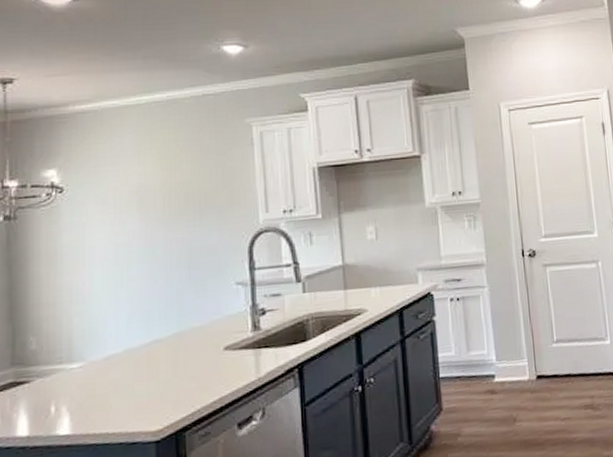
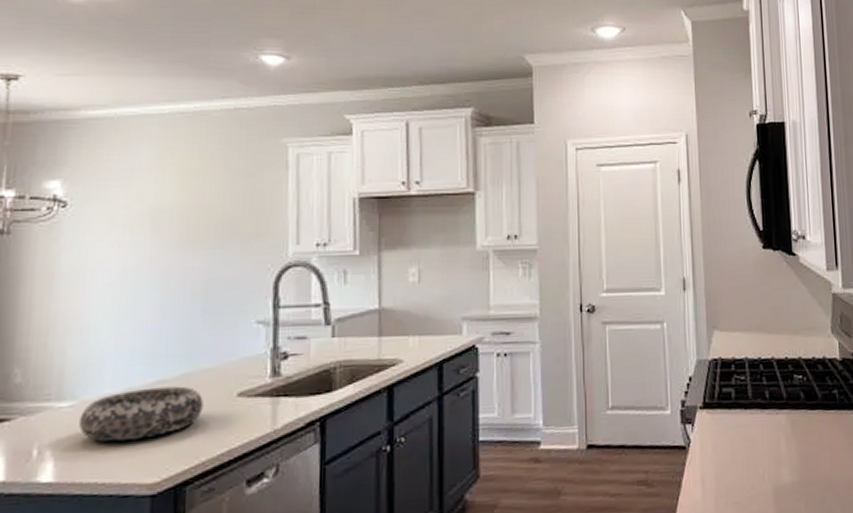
decorative bowl: none [89,344,195,397] -> present [79,386,204,442]

